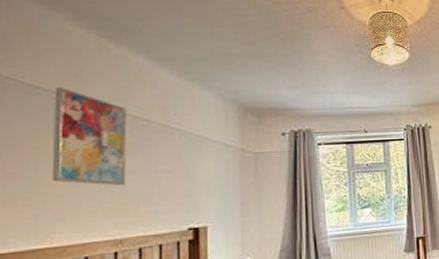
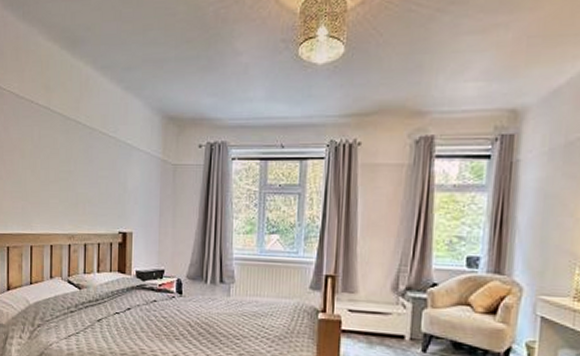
wall art: present [51,88,126,186] -> none [31,98,78,188]

